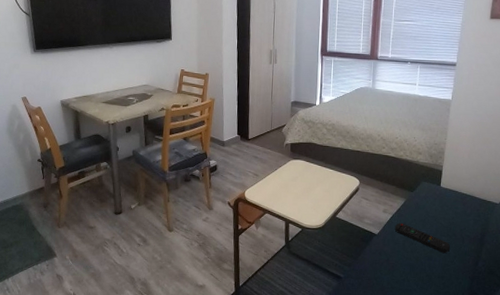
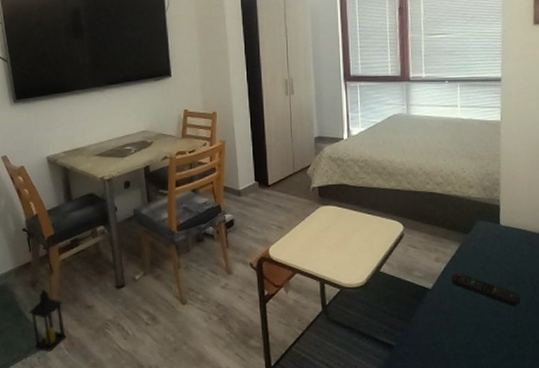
lantern: none [41,211,72,261] -> present [29,290,67,352]

